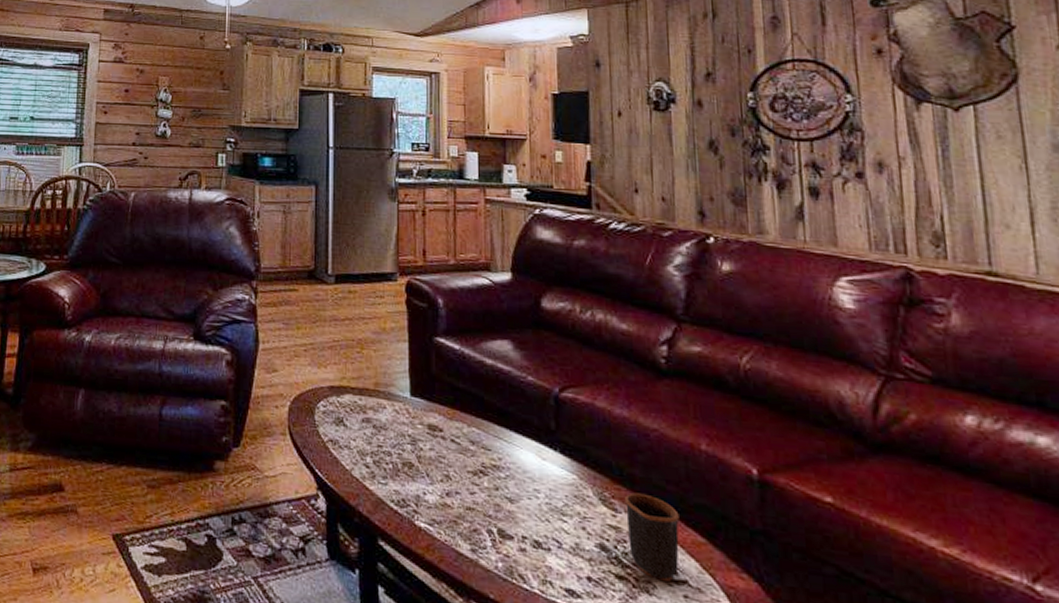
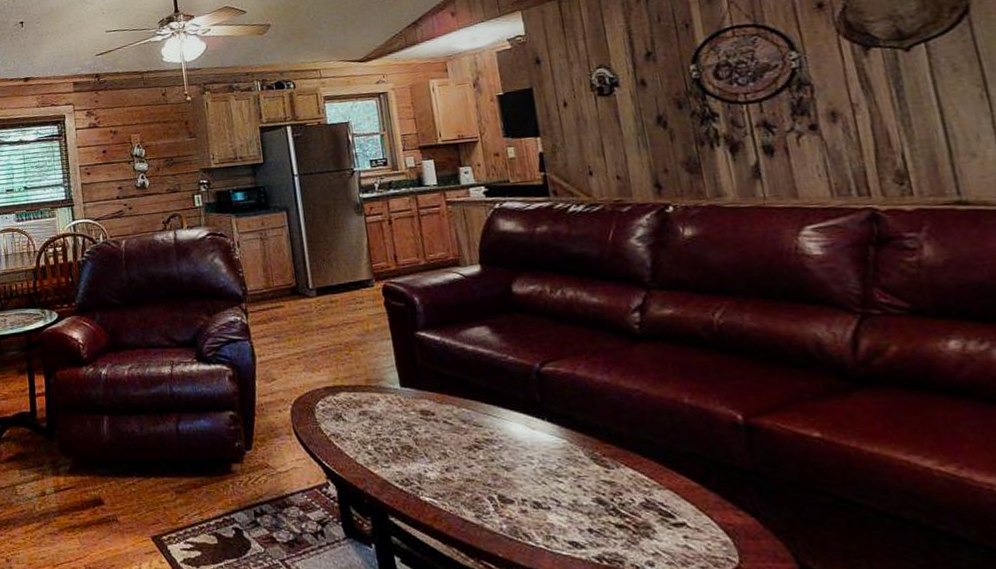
mug: present [624,492,679,582] -> none [614,449,676,526]

